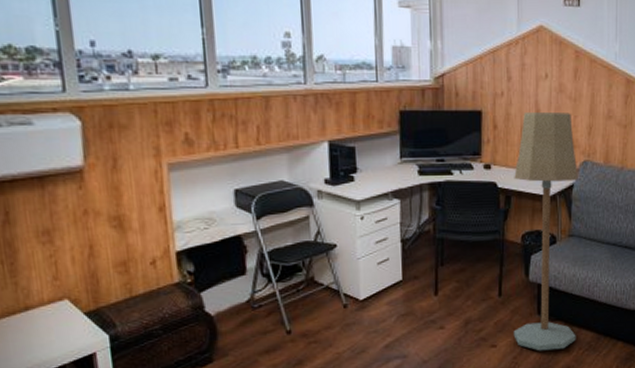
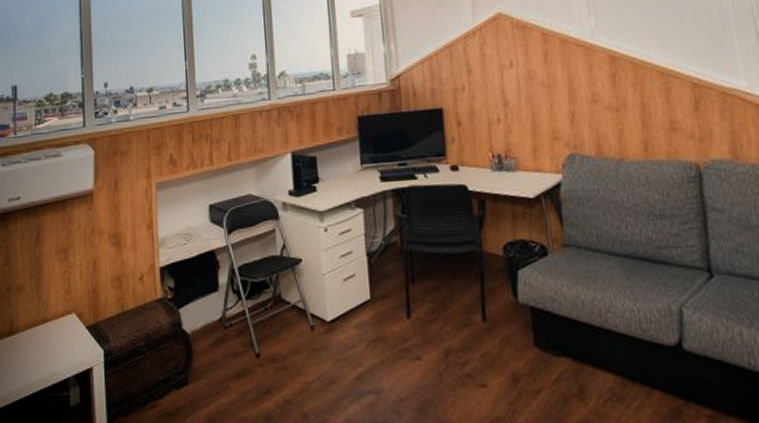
floor lamp: present [513,113,579,351] -> none [486,101,592,397]

